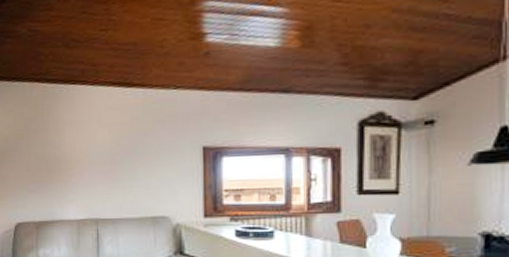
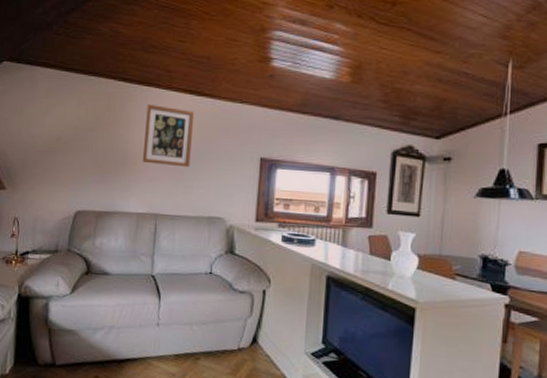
wall art: none [75,103,127,167] -> present [142,103,195,168]

